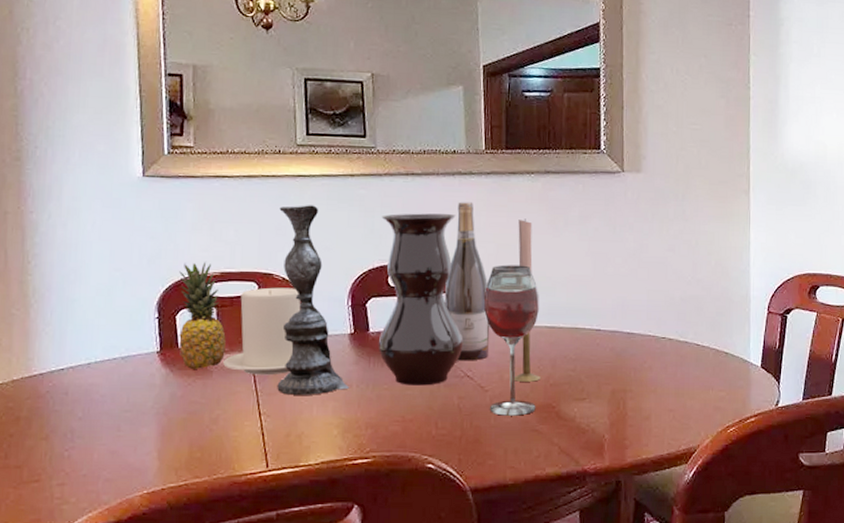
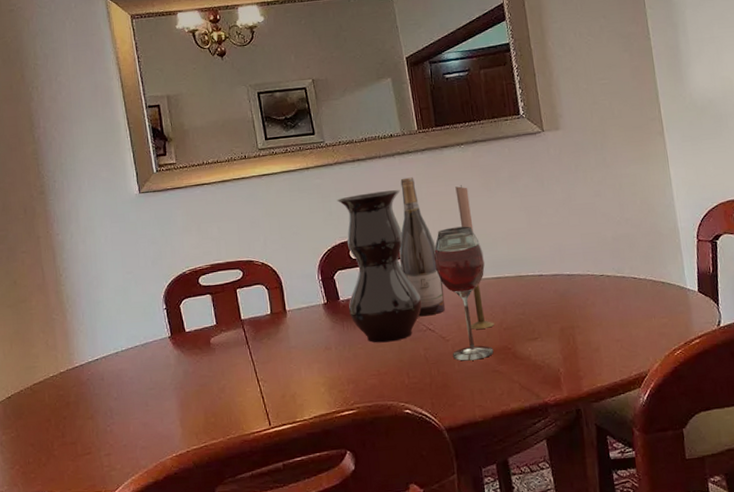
fruit: present [179,262,226,369] -> none [178,258,223,348]
candle: present [223,287,301,376] -> none [222,270,281,348]
candlestick: present [277,205,349,395] -> none [251,198,329,362]

